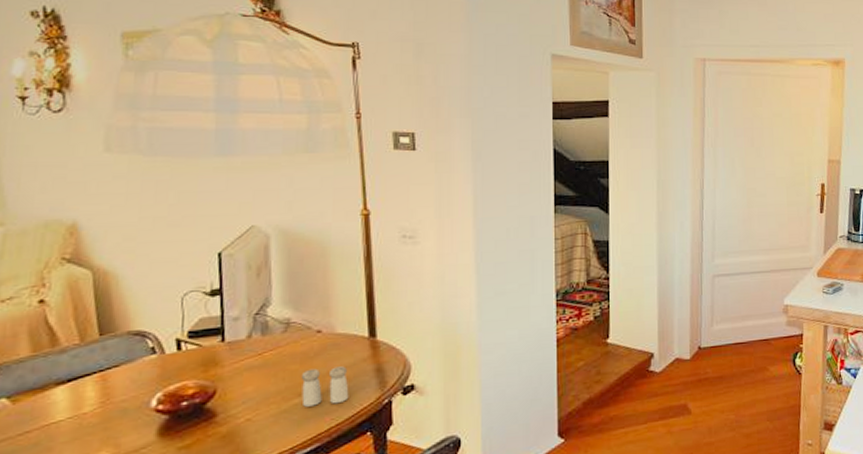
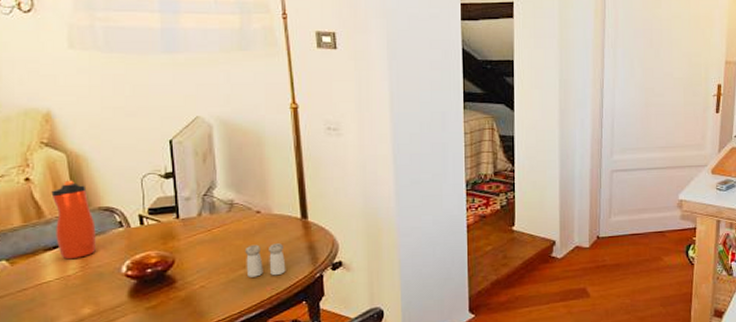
water bottle: none [70,300,123,394] -> present [51,180,96,260]

